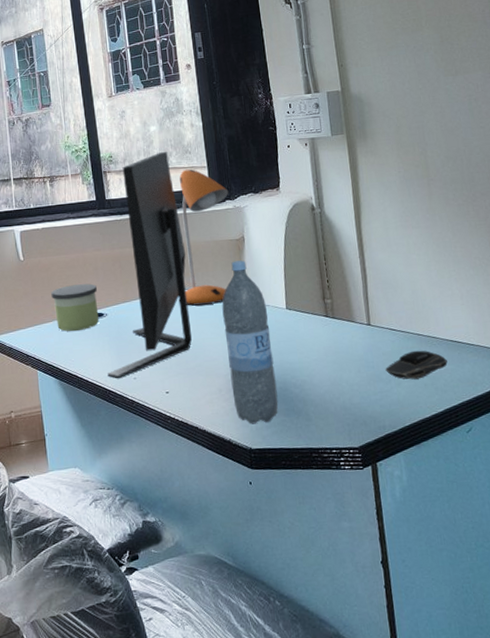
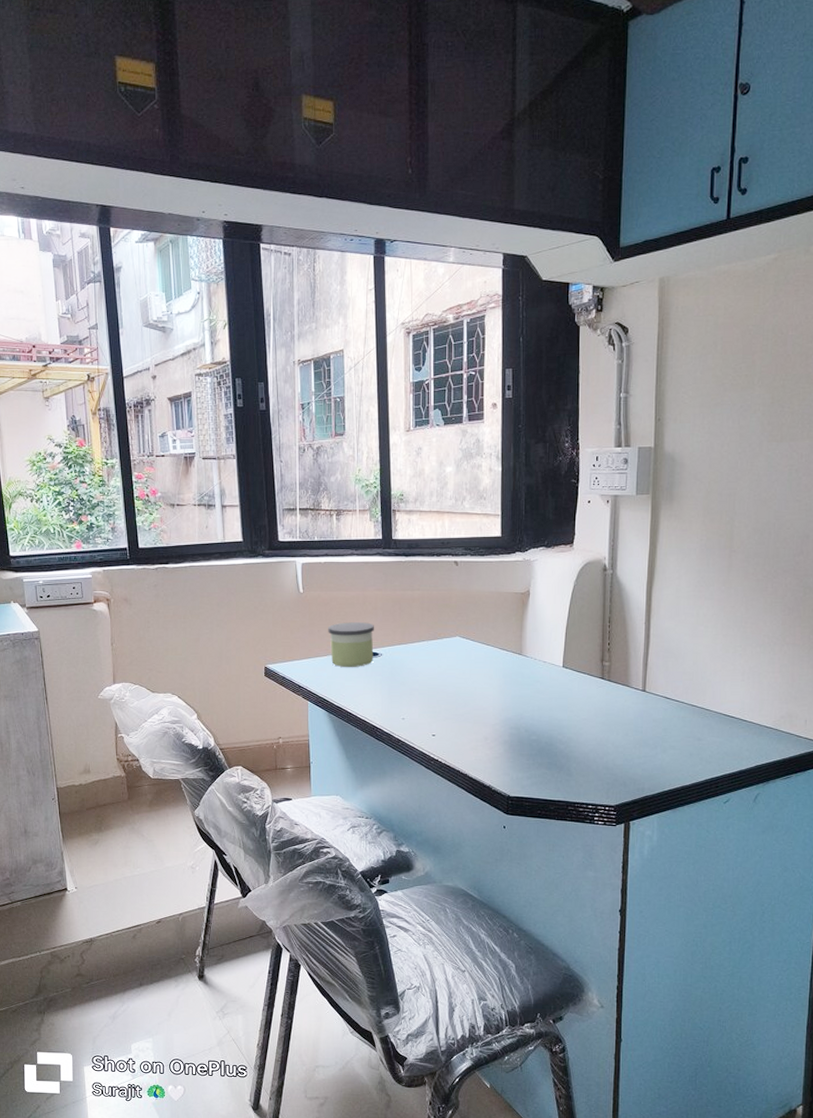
monitor: present [107,151,193,378] -> none [377,494,468,717]
desk lamp: present [179,169,229,306] -> none [463,516,520,655]
water bottle: present [222,260,279,424] -> none [498,614,544,774]
computer mouse: present [385,350,448,380] -> none [653,720,717,748]

